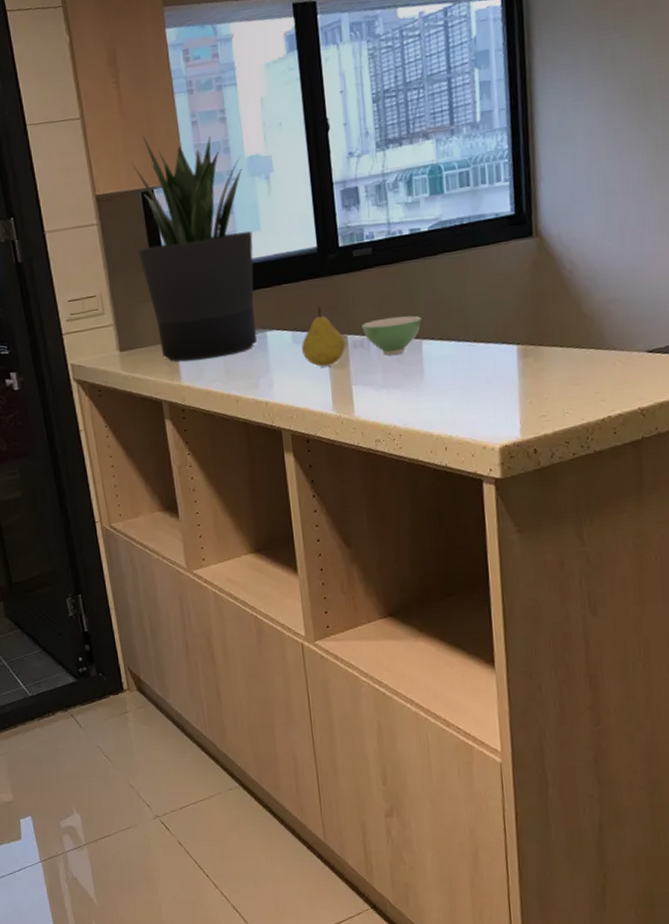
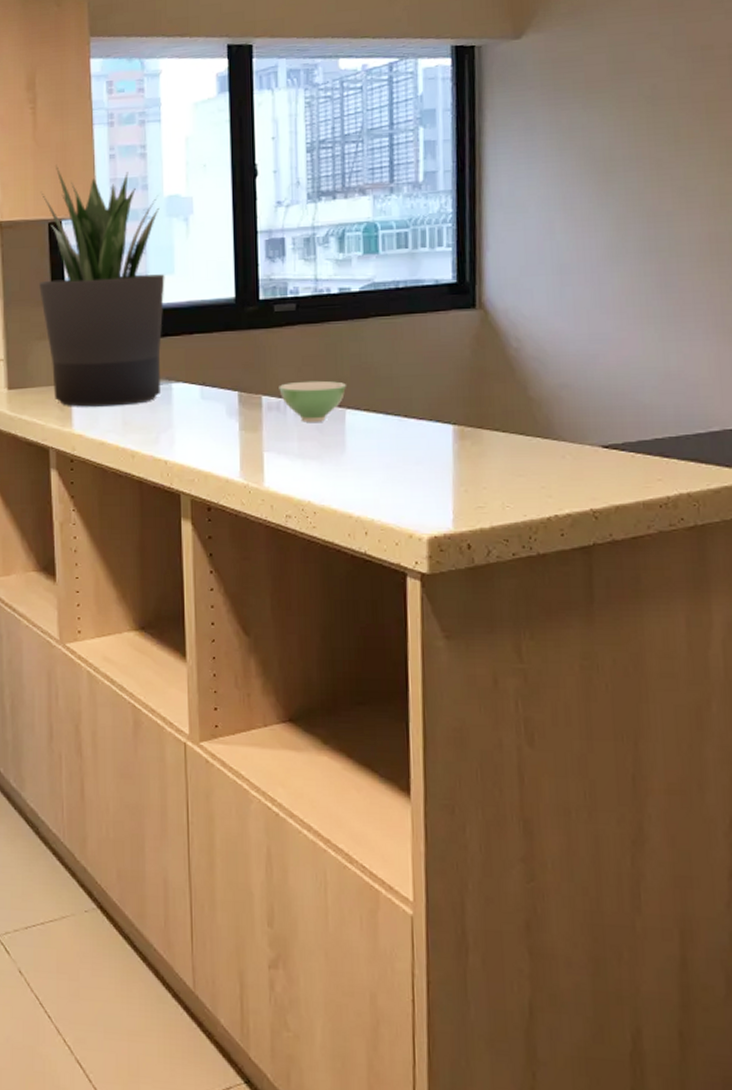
fruit: present [301,305,346,367] -> none [209,361,260,428]

